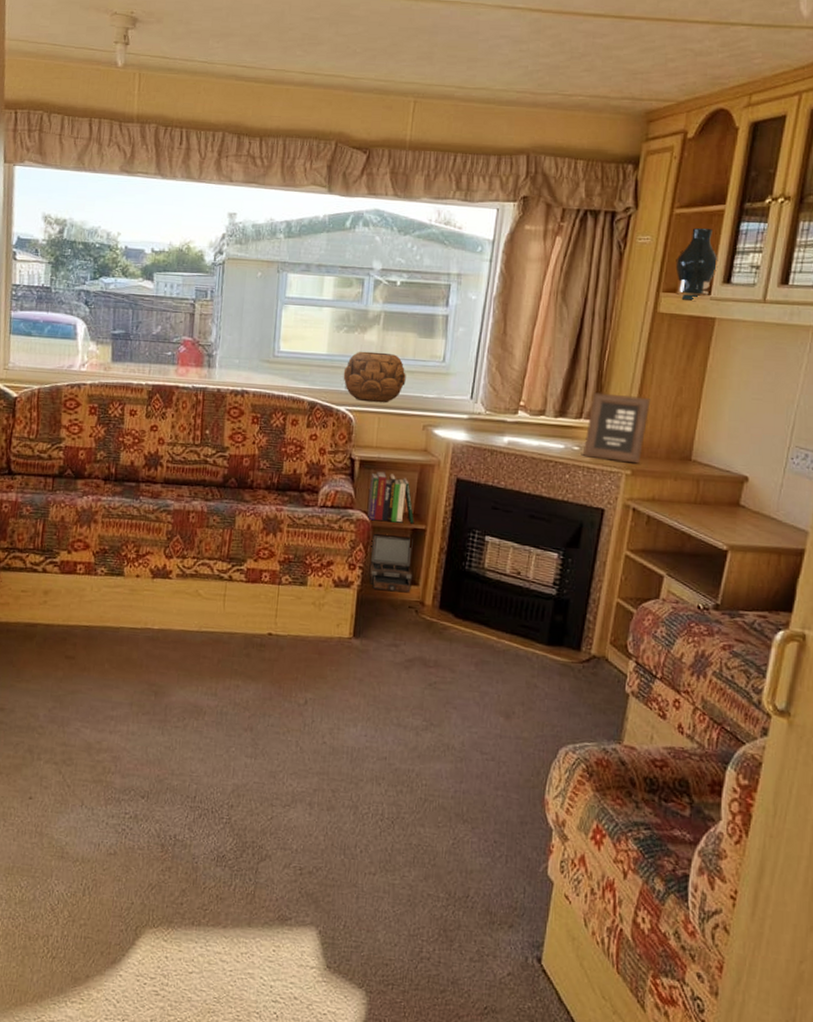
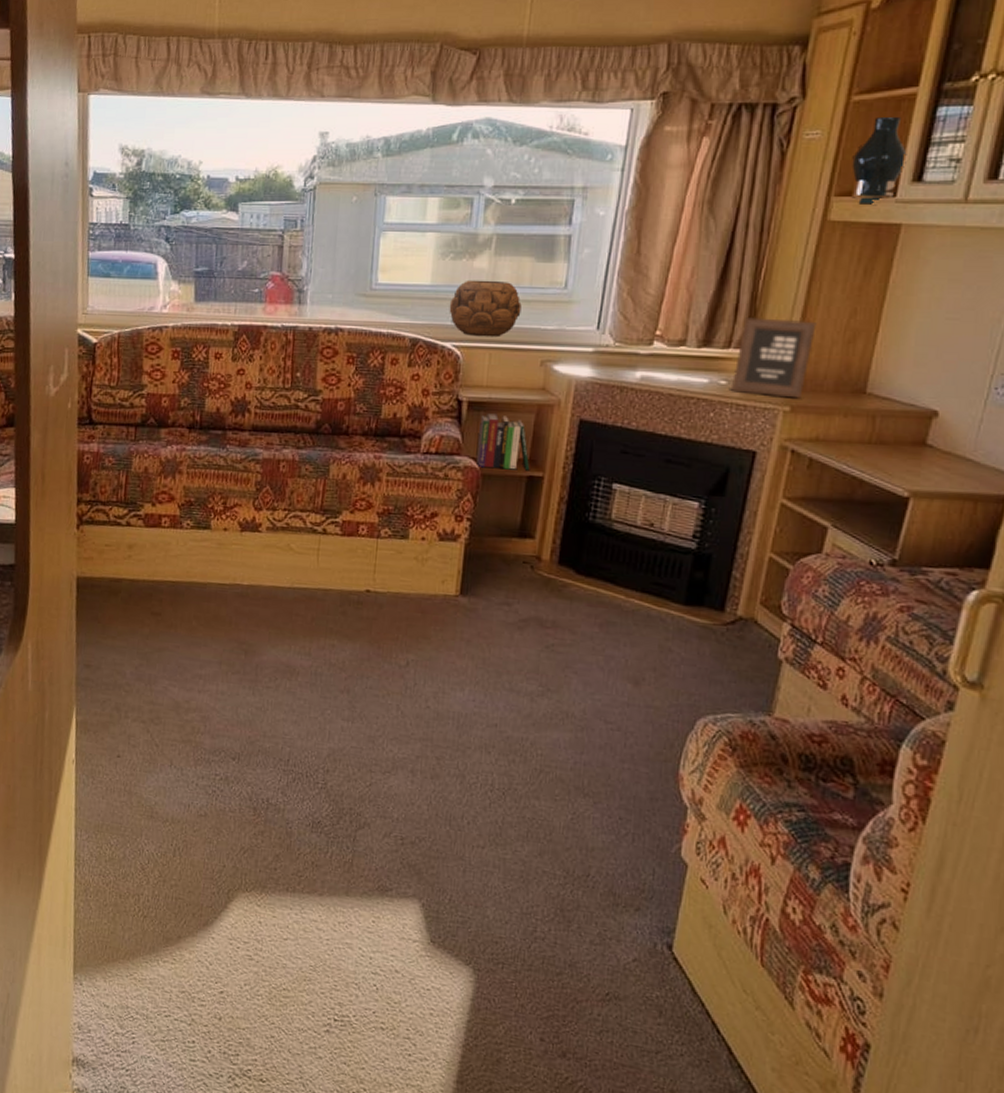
decorative box: present [369,534,413,593] -> none [479,482,529,547]

